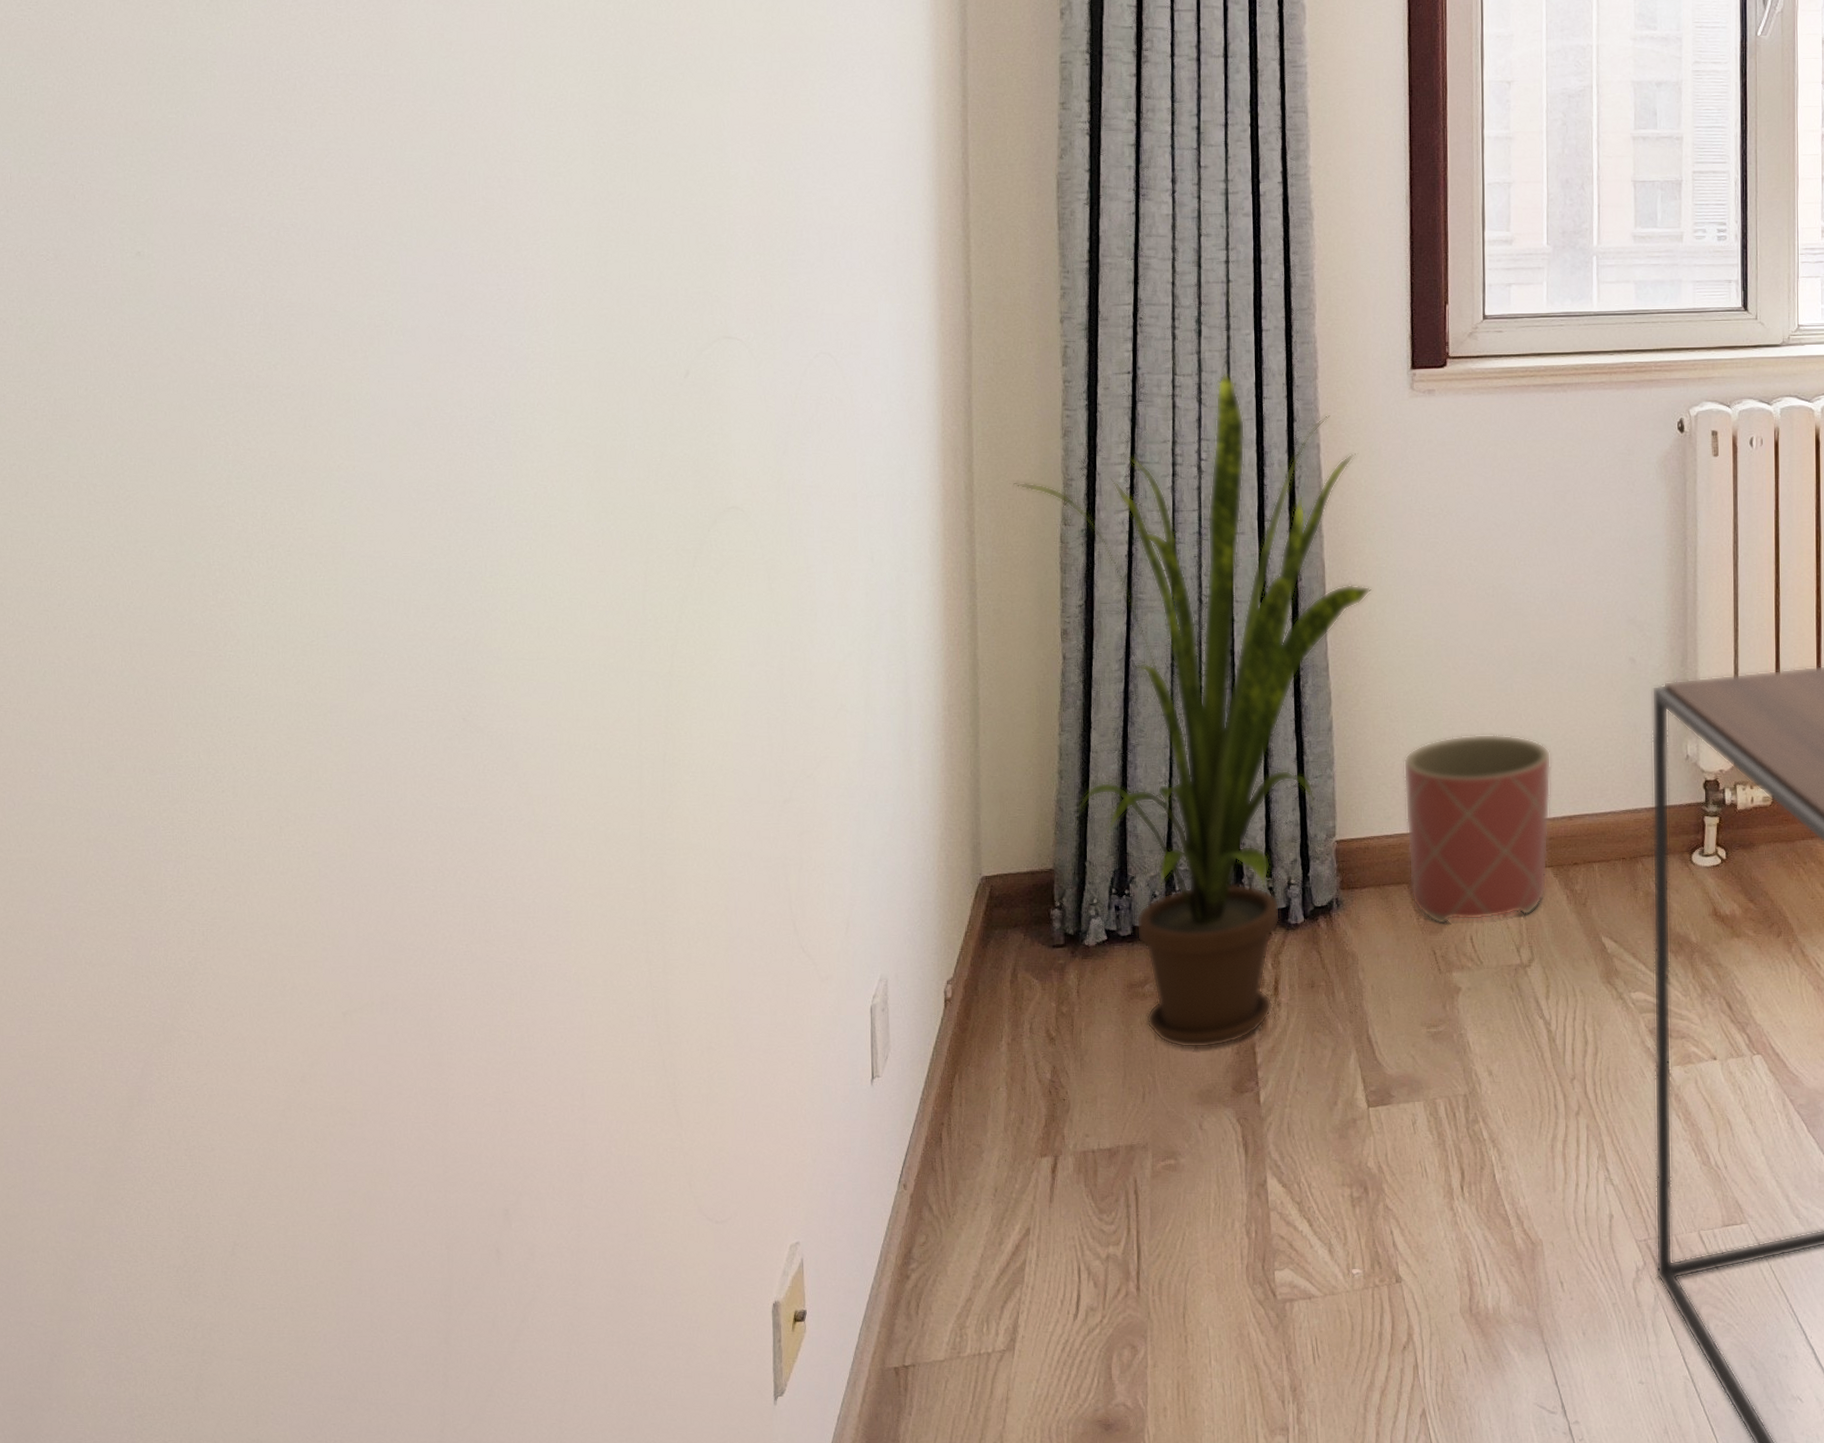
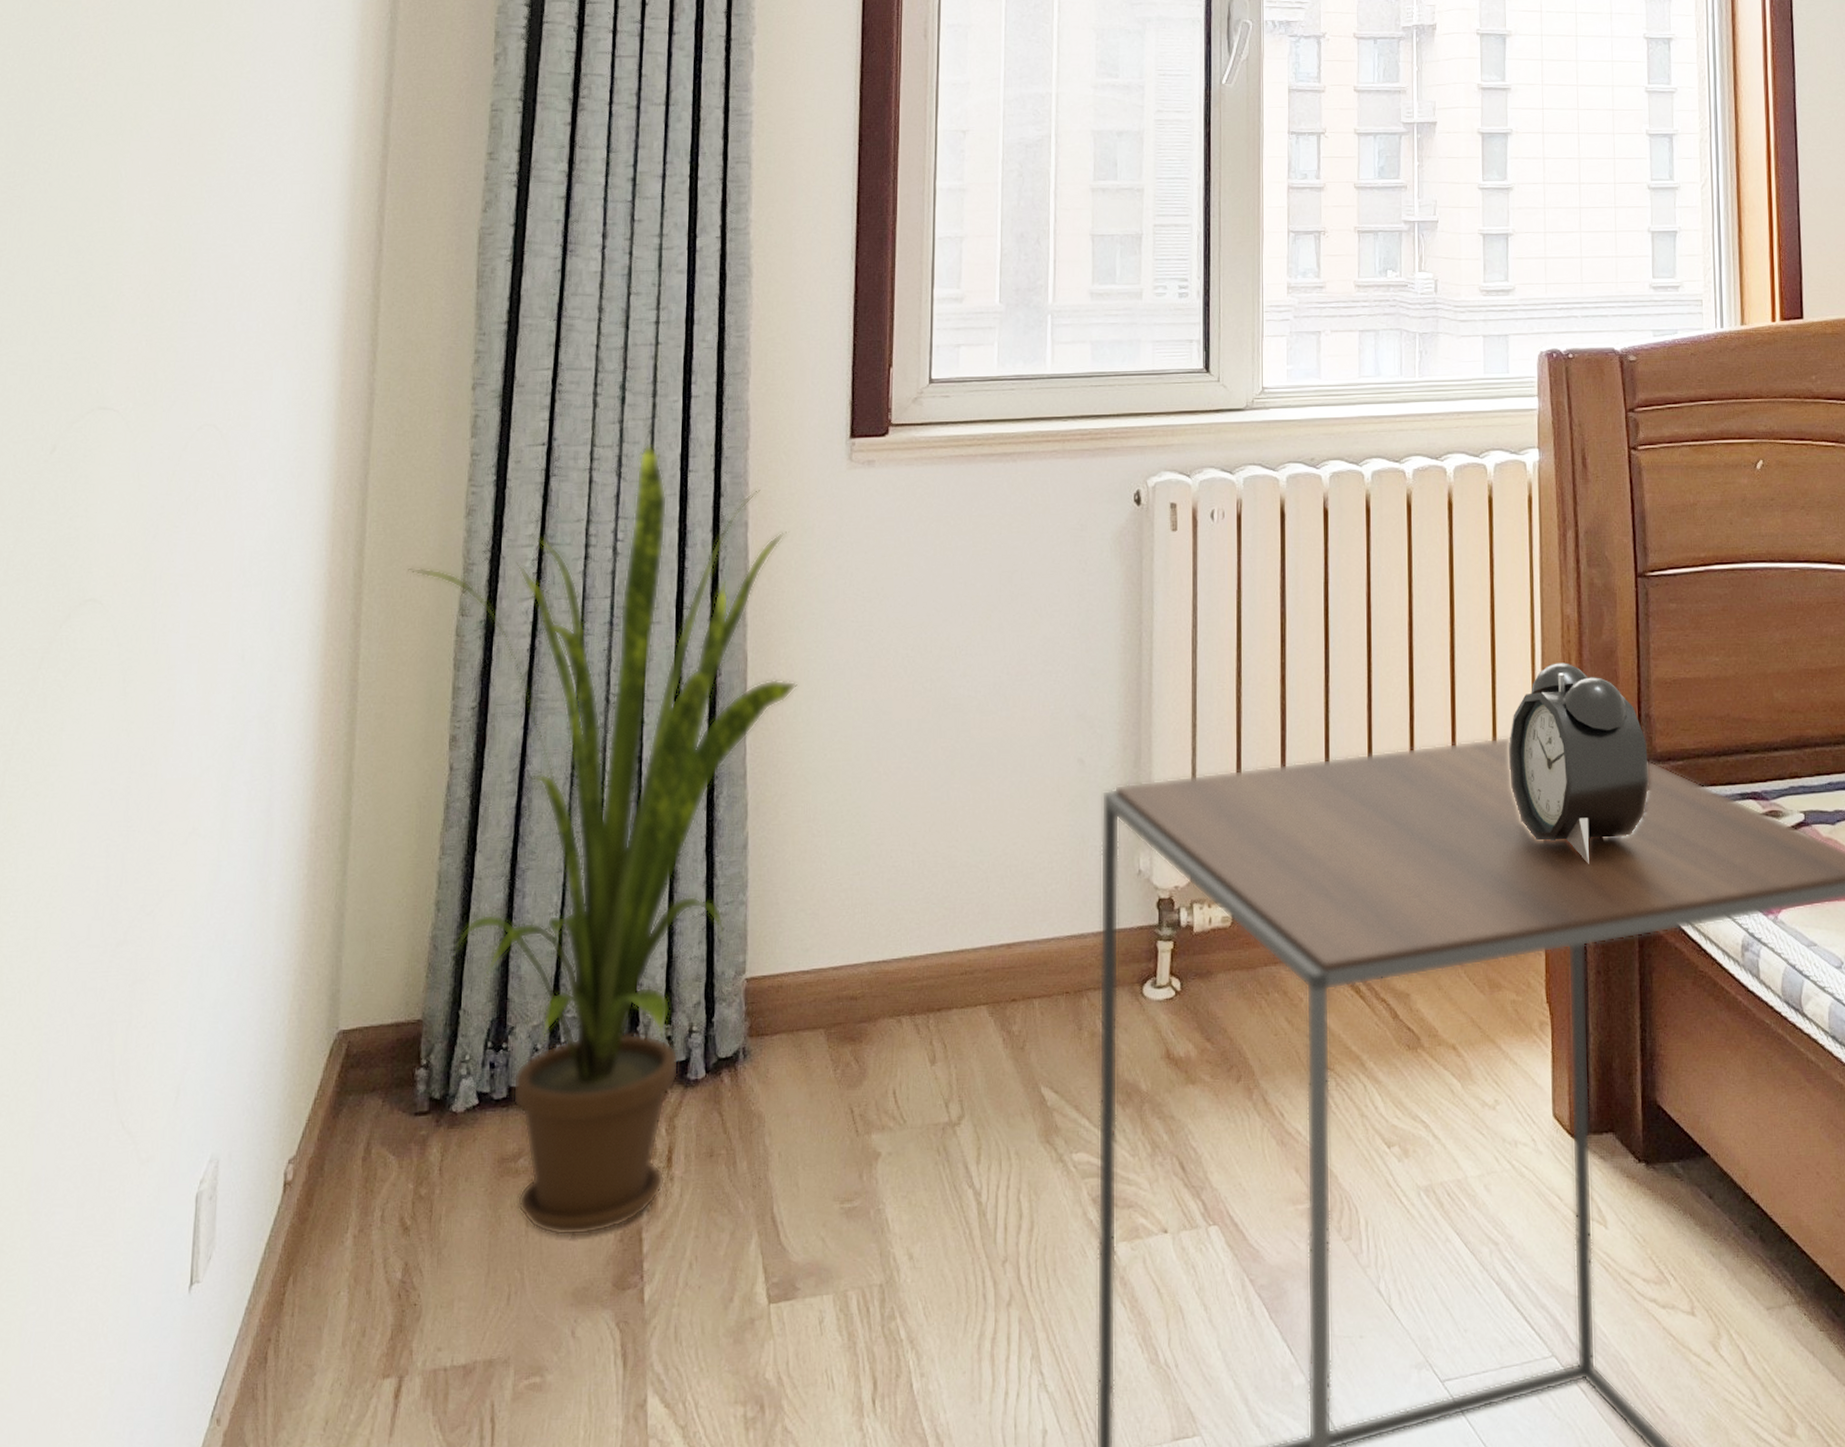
planter: present [1403,734,1551,925] -> none [825,849,990,1077]

